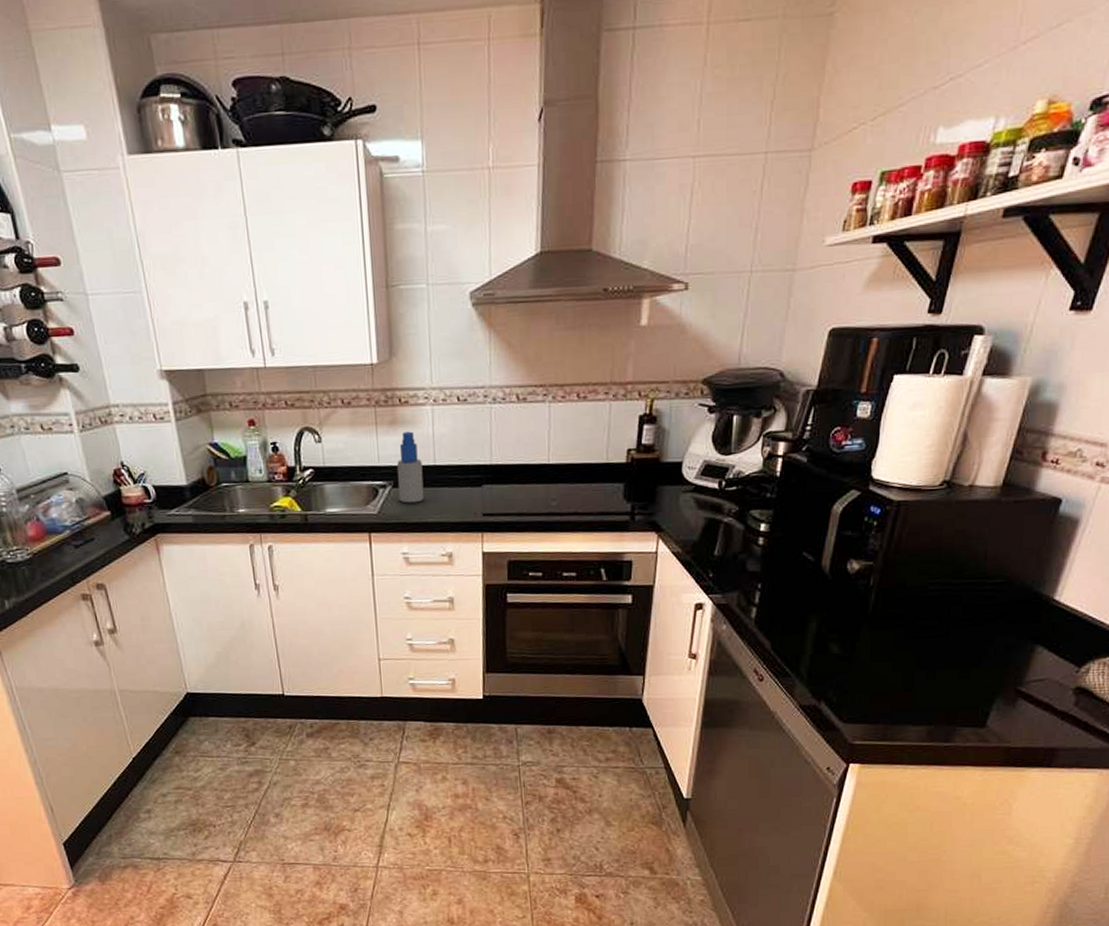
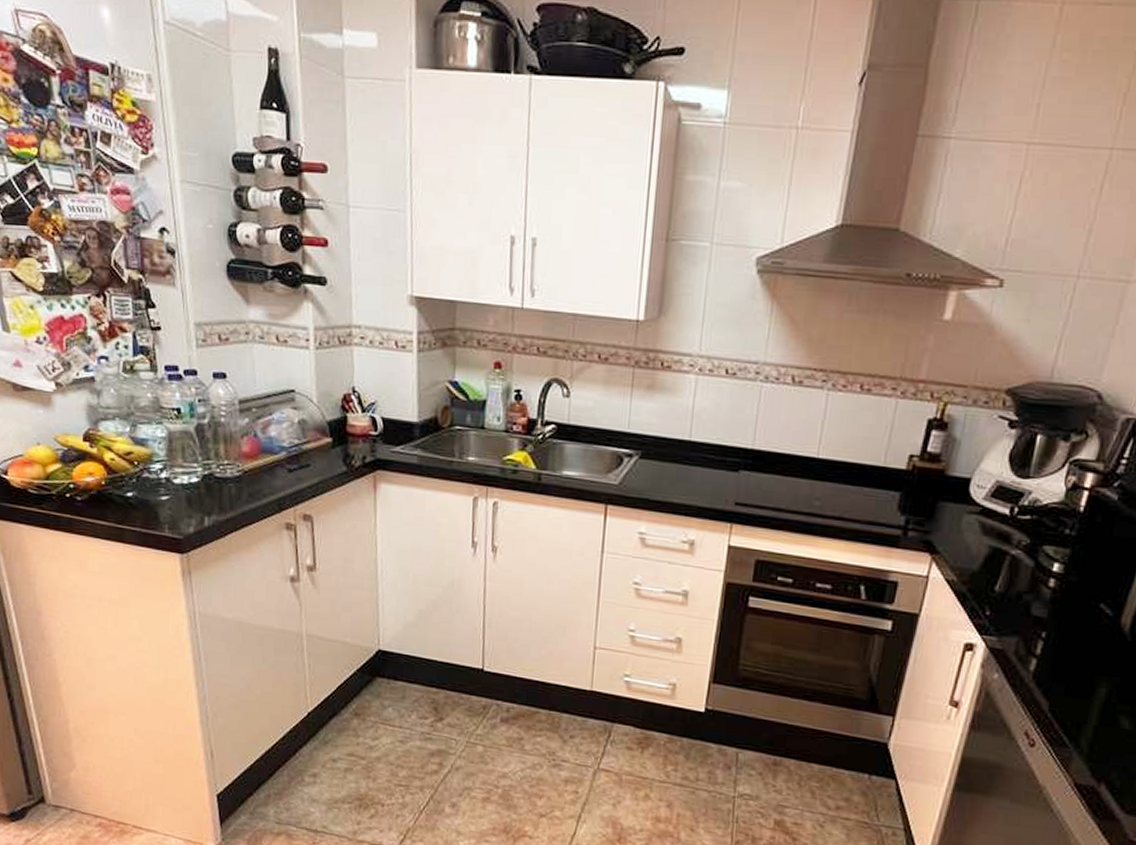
spray bottle: present [396,431,424,503] -> none [644,399,677,479]

